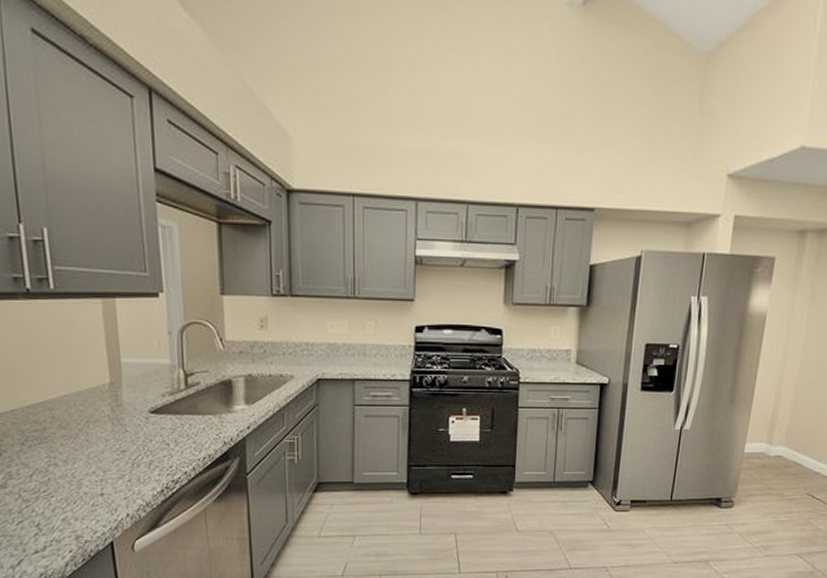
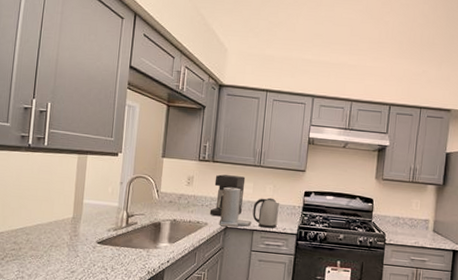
coffee maker: none [294,312,338,365] -> present [209,174,246,216]
paper towel: none [309,327,351,379] -> present [220,187,252,228]
kettle: none [351,337,385,376] -> present [252,197,280,229]

